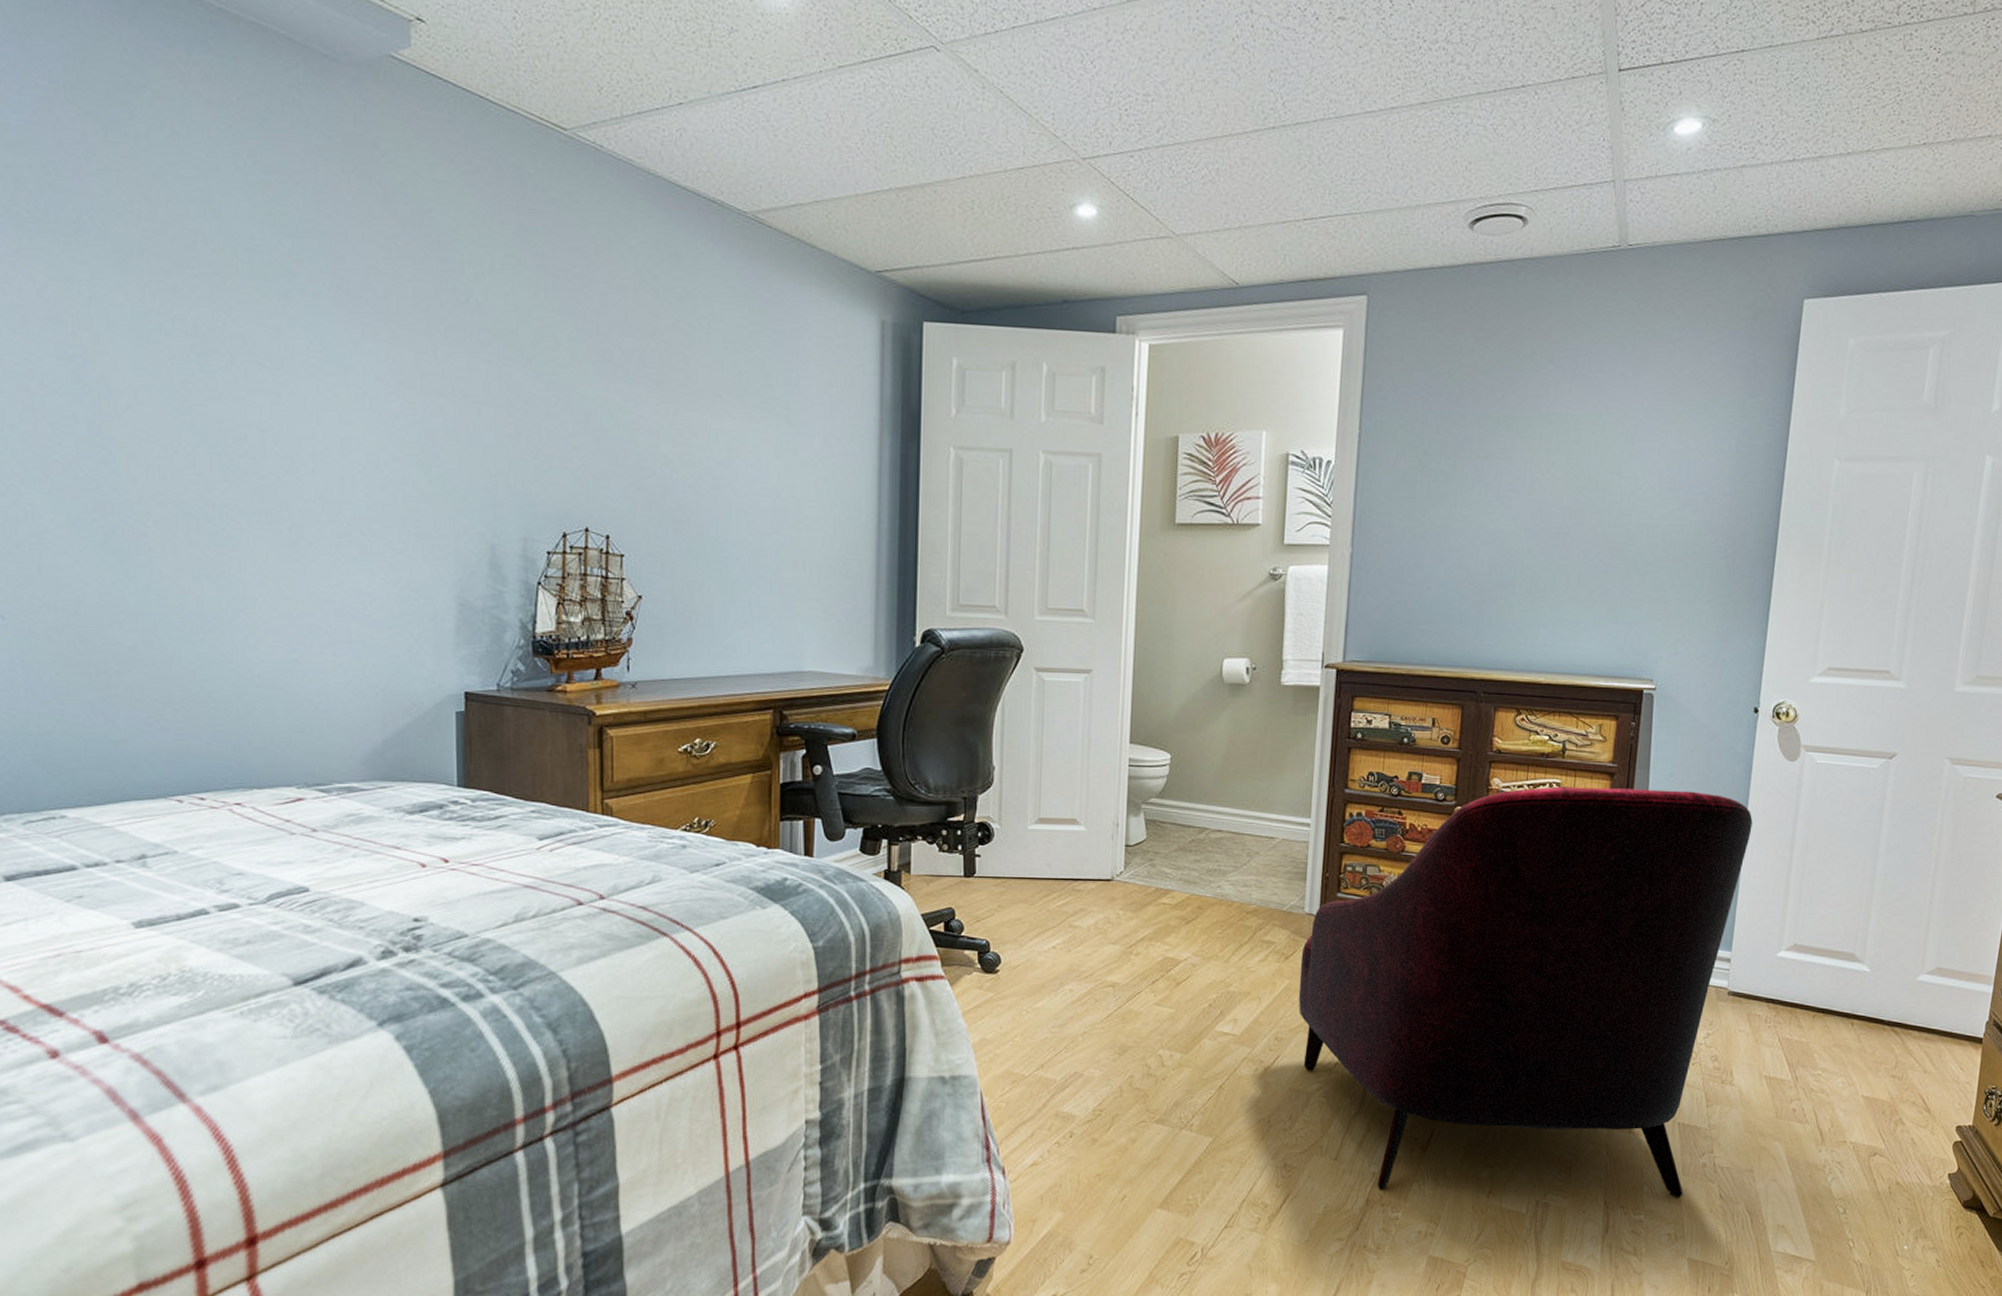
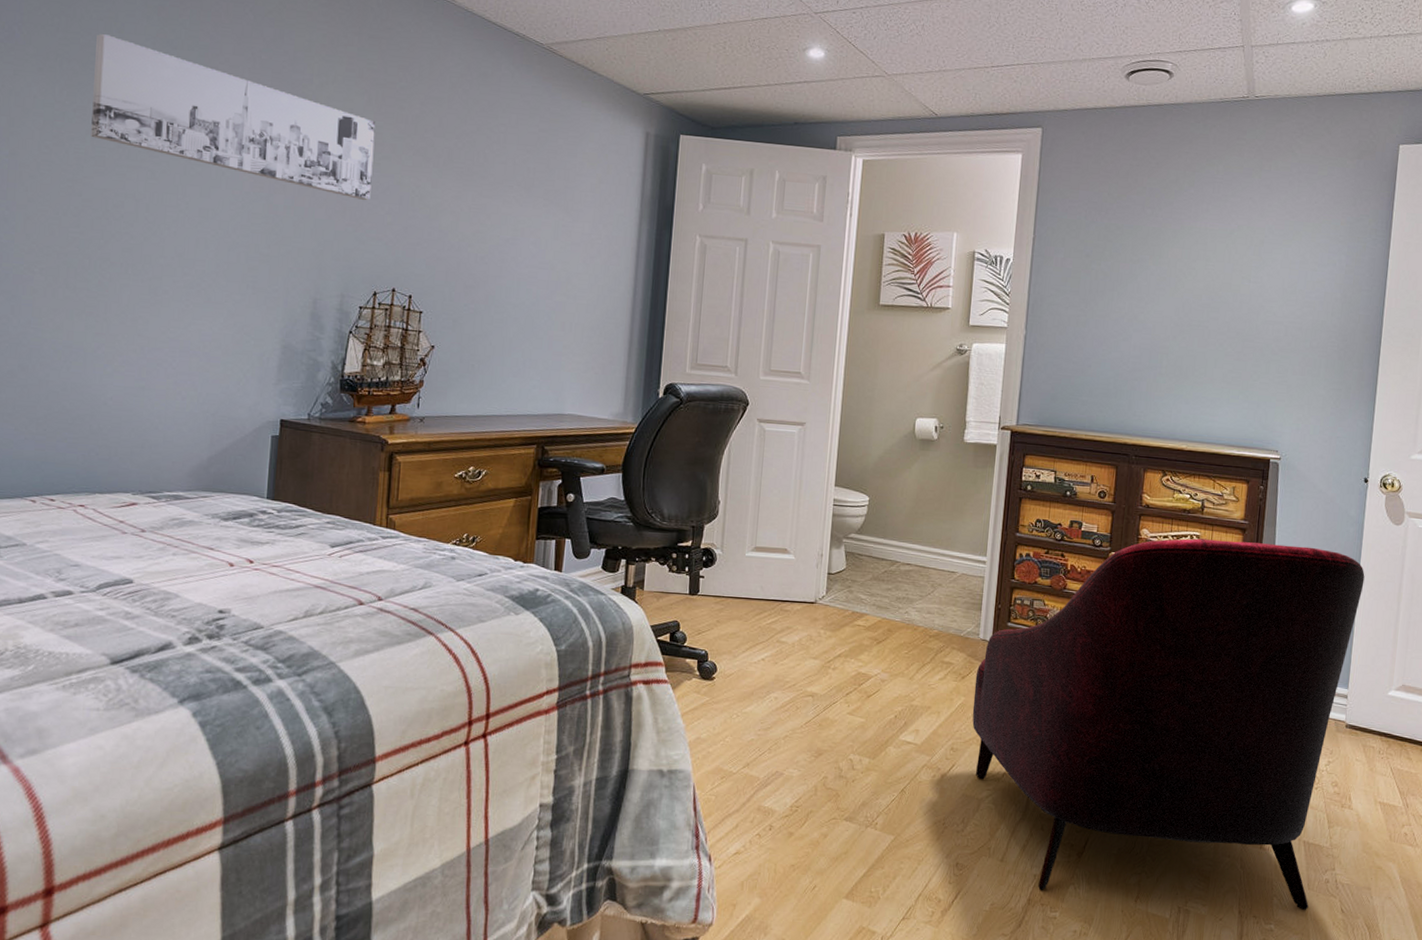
wall art: none [189,220,549,421] -> present [91,33,376,201]

